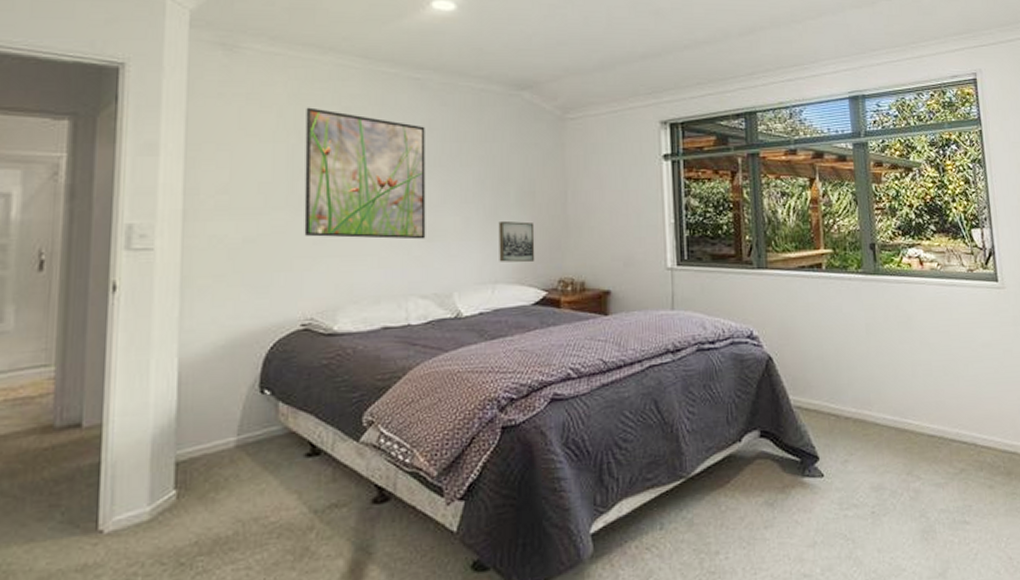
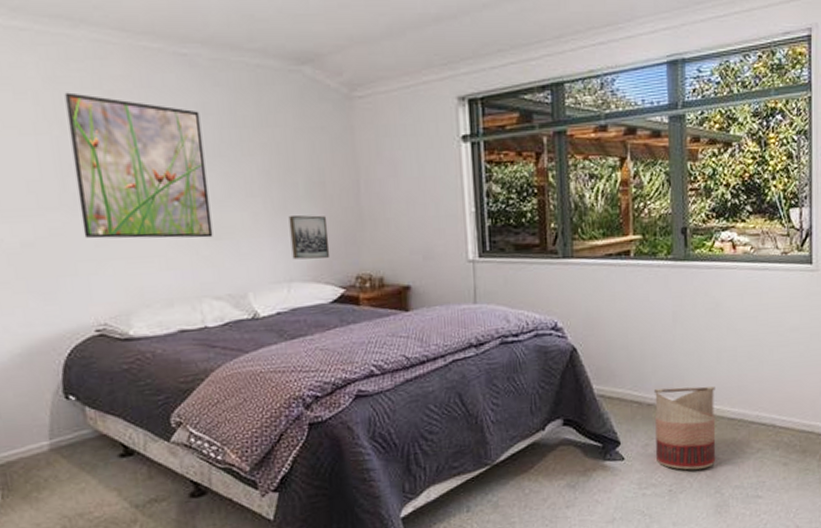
basket: none [850,400,918,490] -> present [653,386,716,470]

